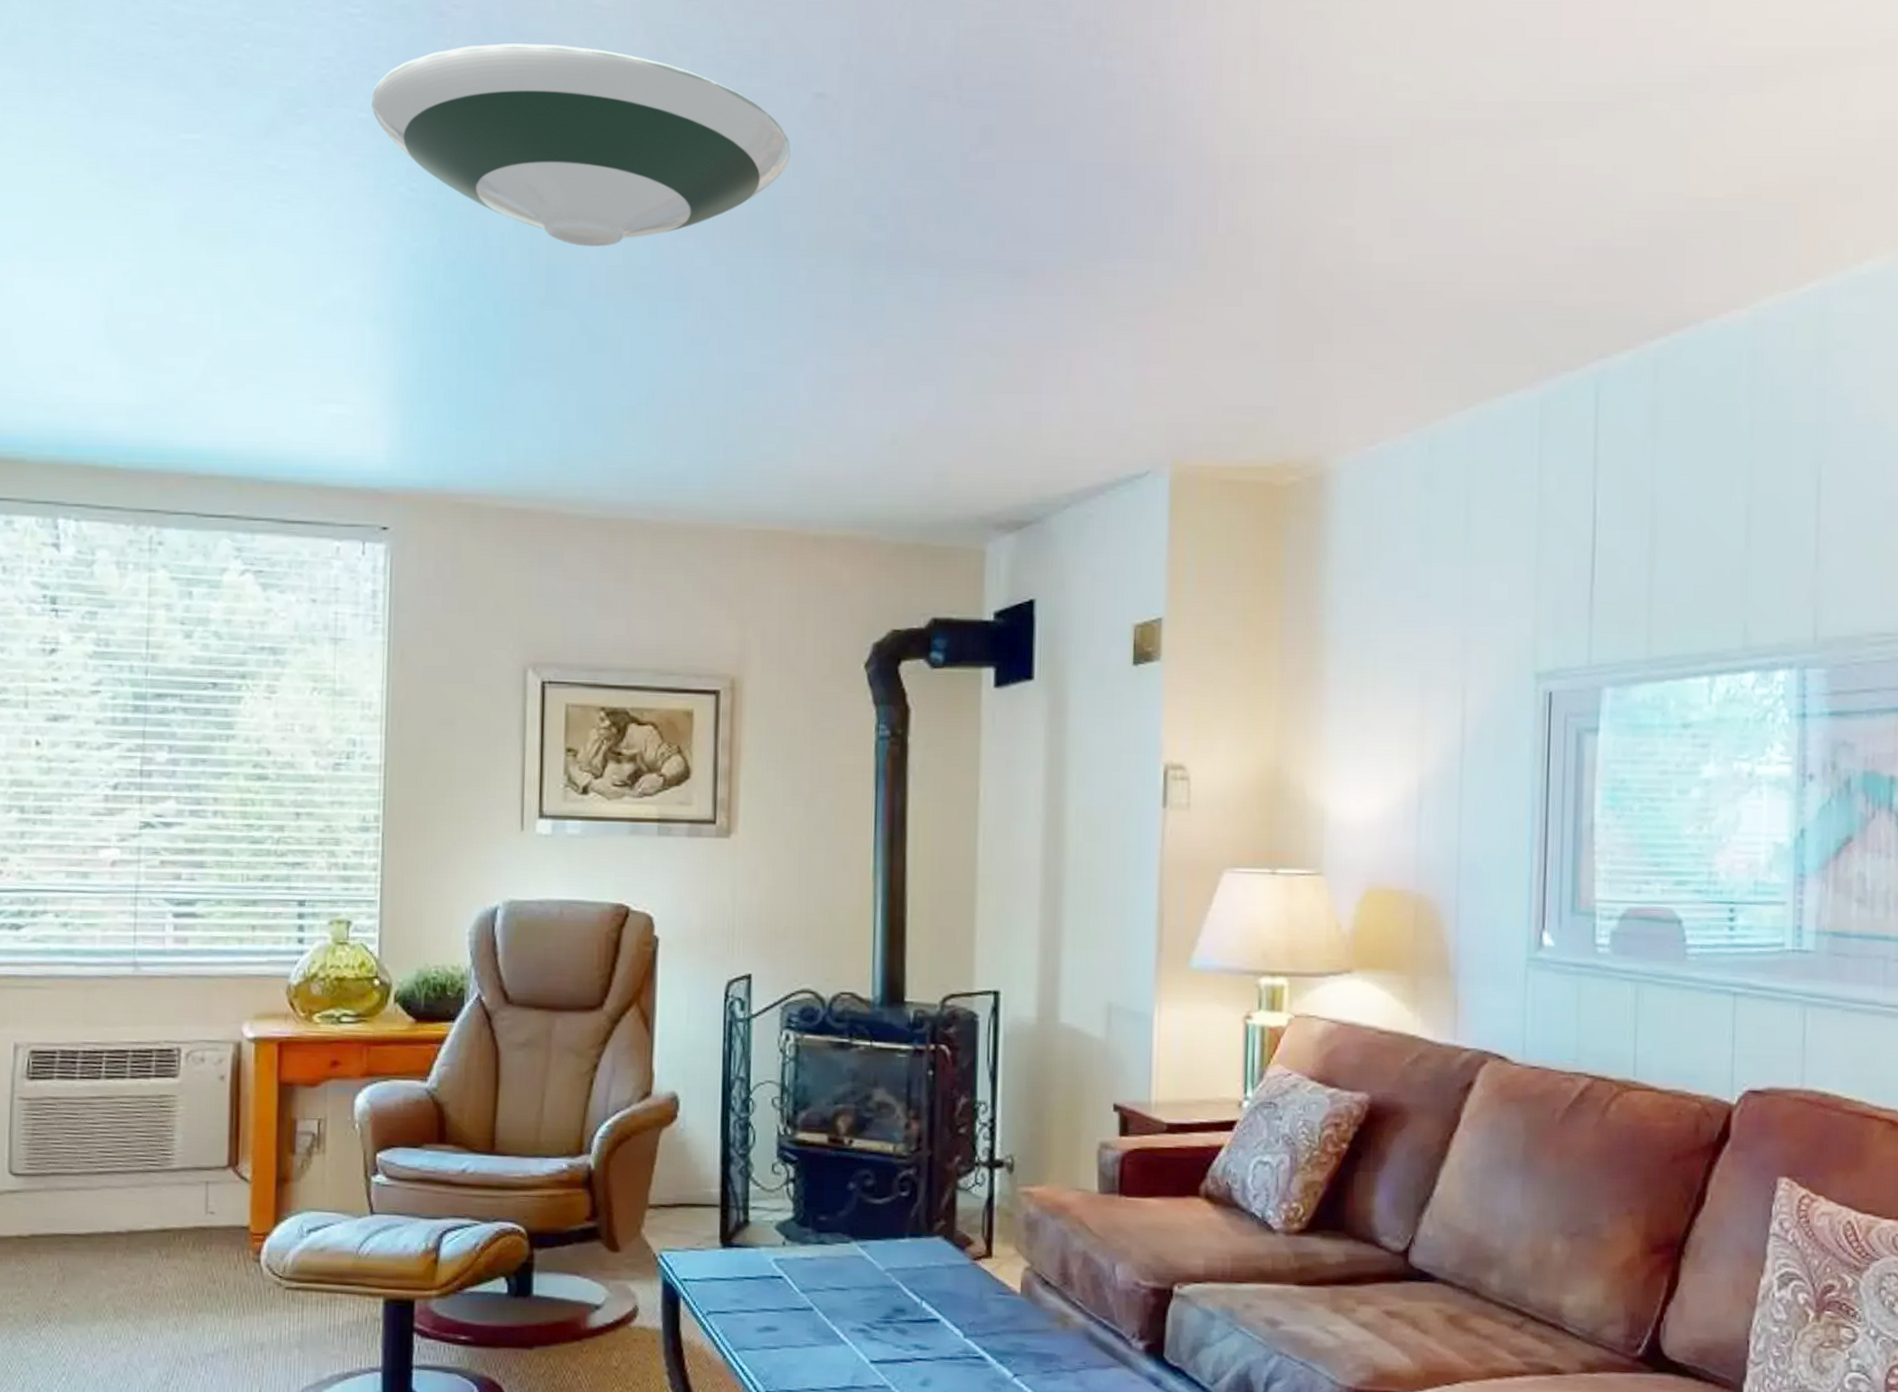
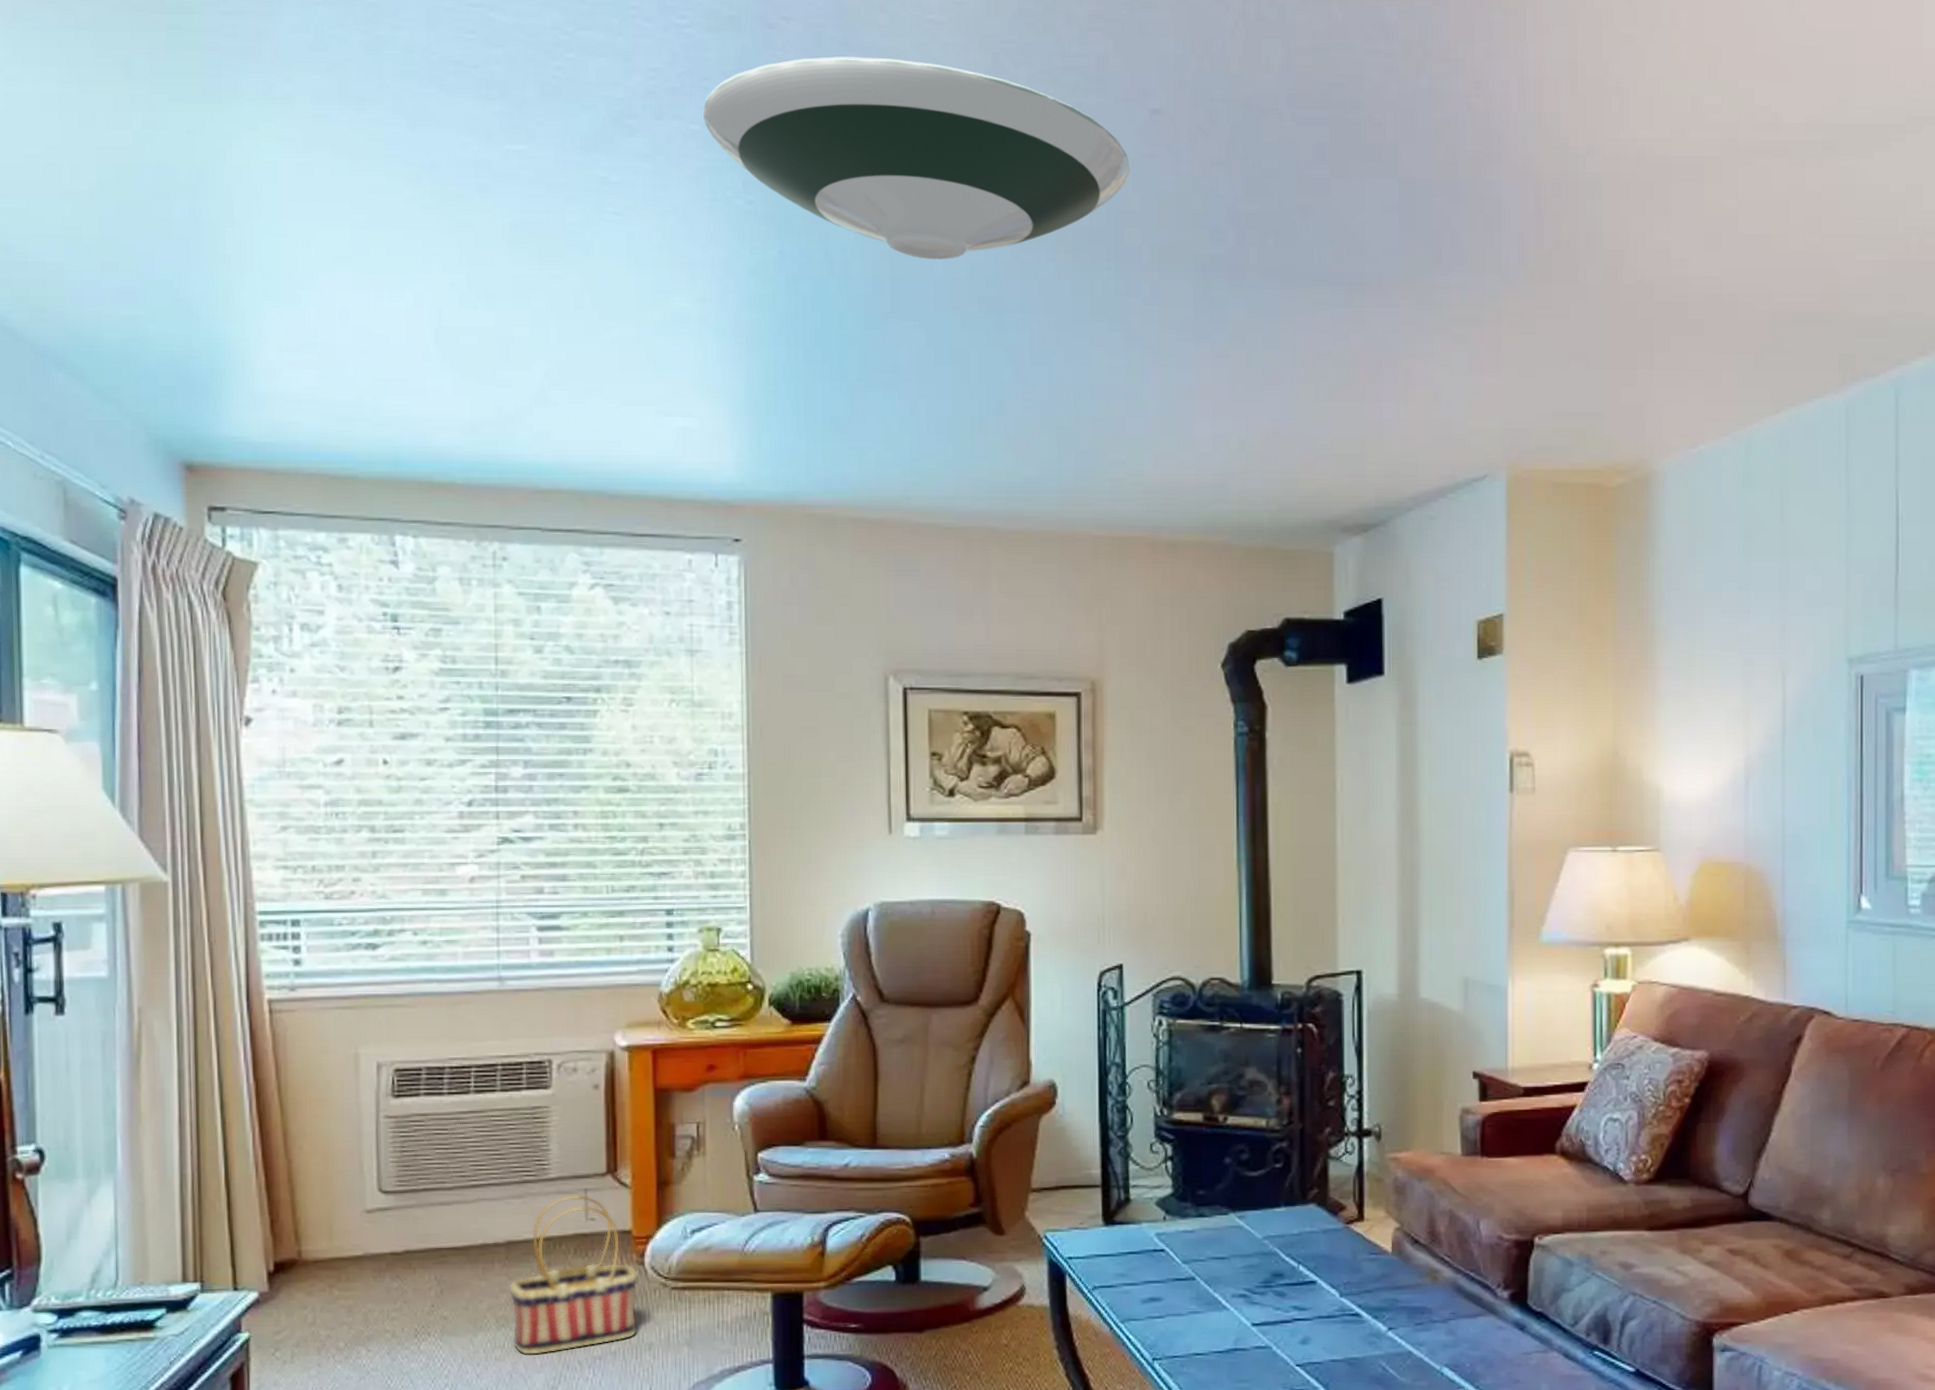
basket: none [127,1186,254,1349] -> present [508,1194,639,1356]

